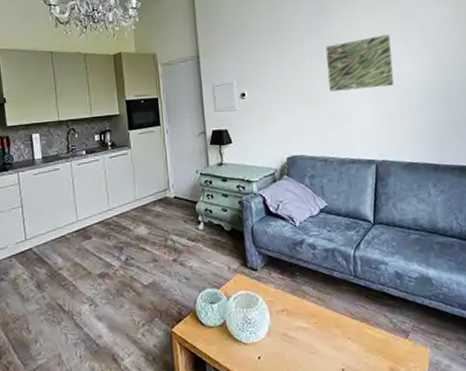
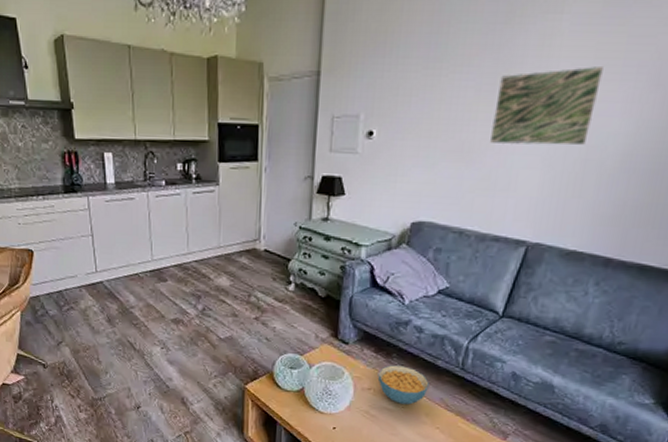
cereal bowl: none [287,282,332,320] -> present [377,365,429,405]

